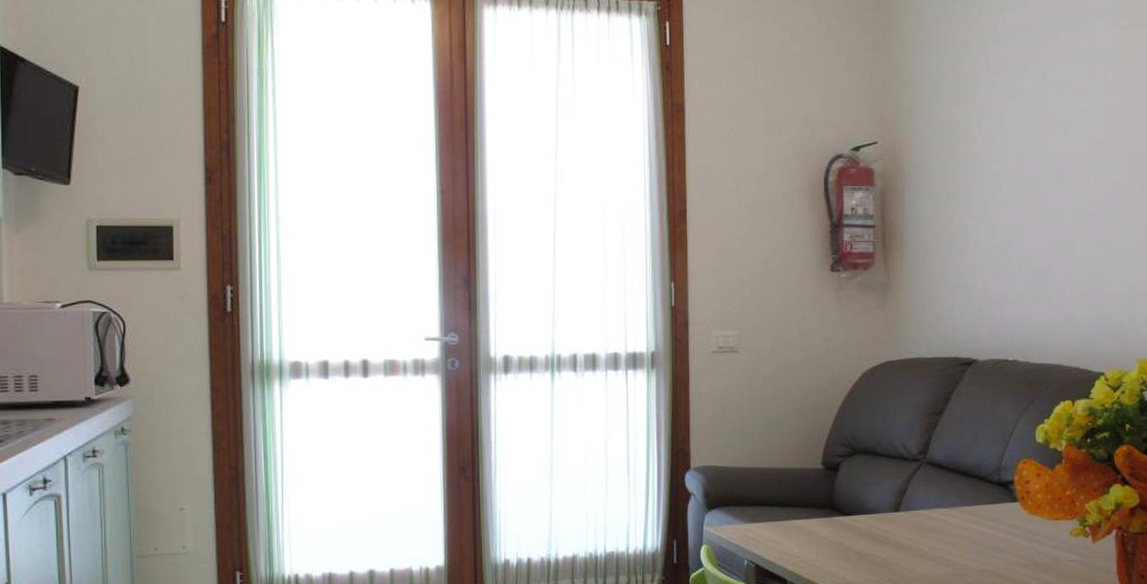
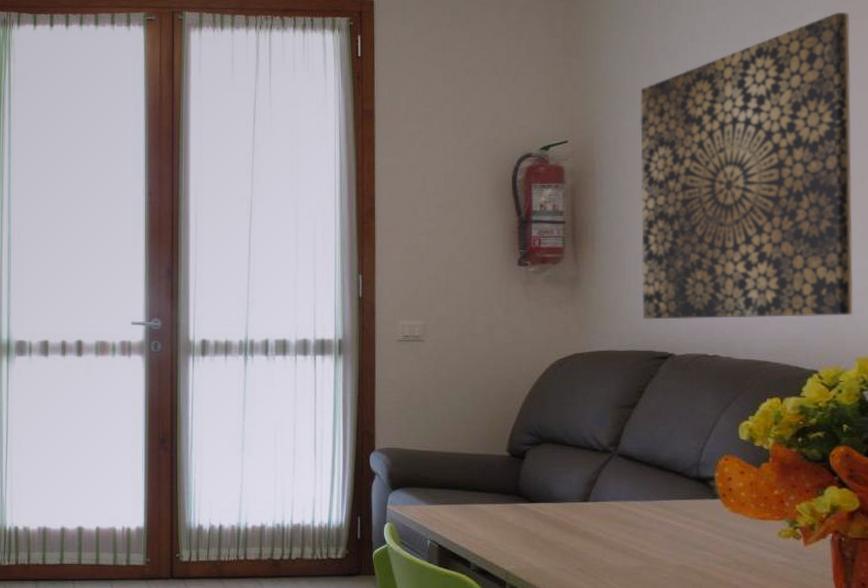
wall art: none [945,19,1135,326] -> present [640,12,854,320]

